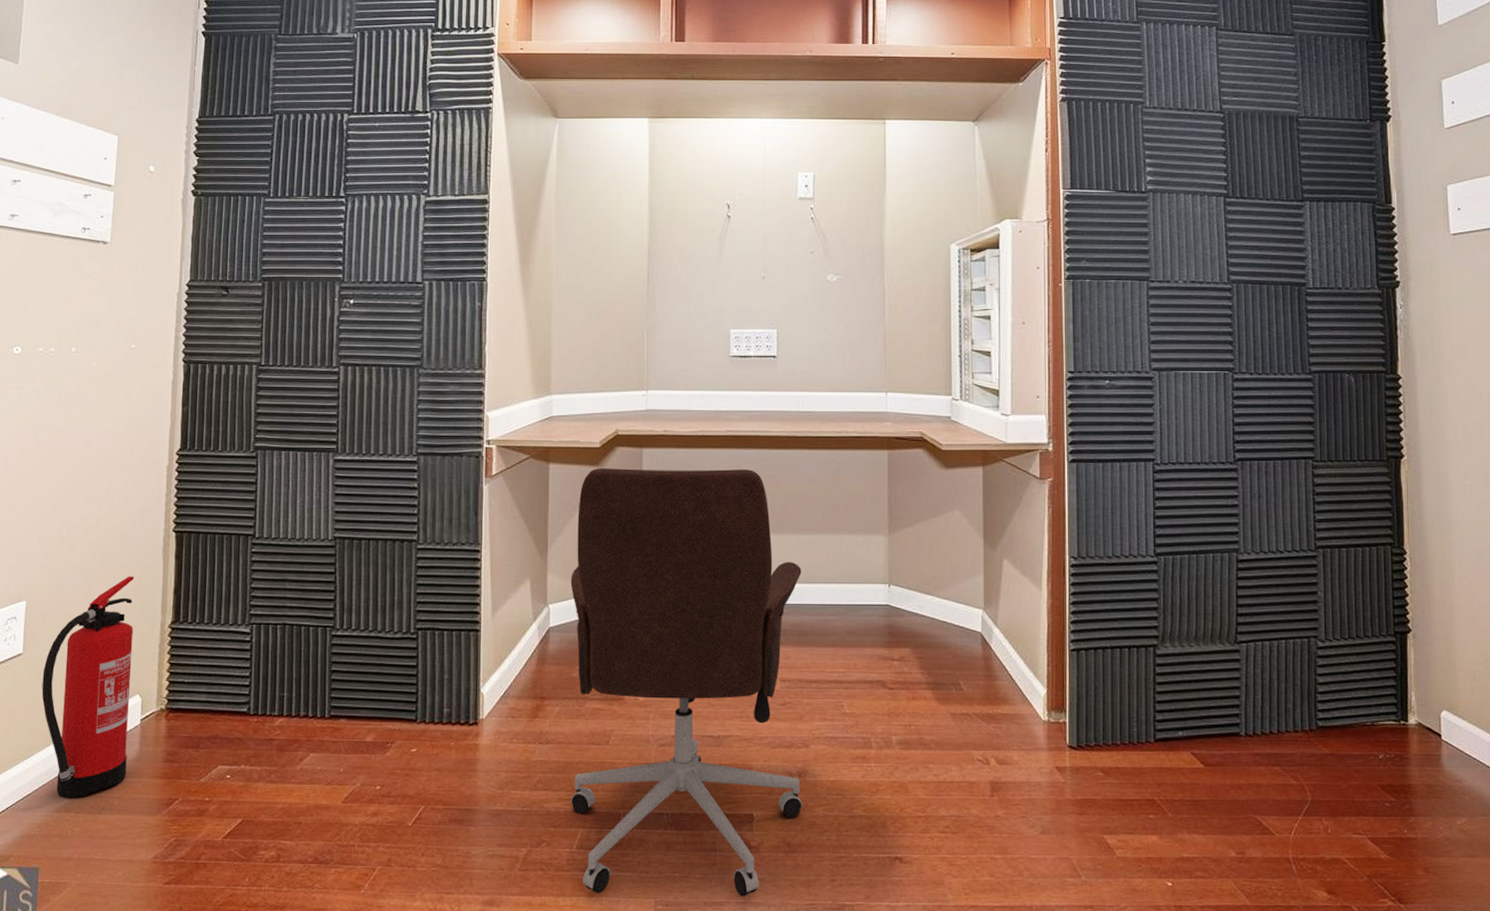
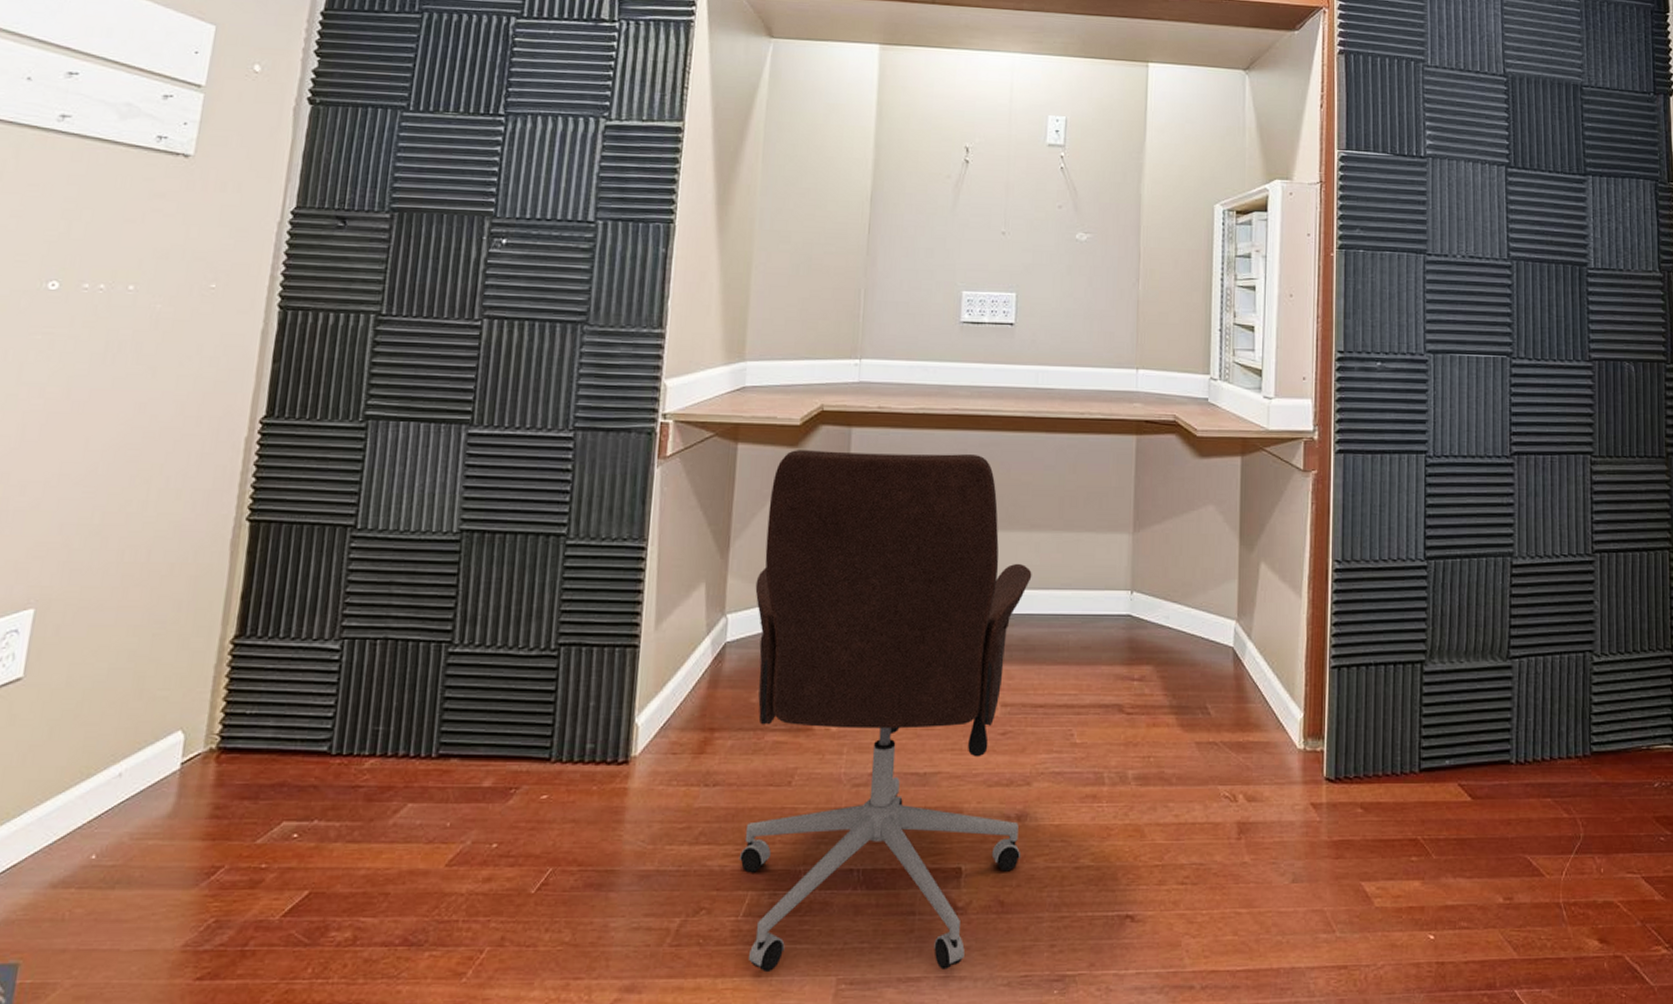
fire extinguisher: present [41,576,135,798] -> none [44,576,189,868]

